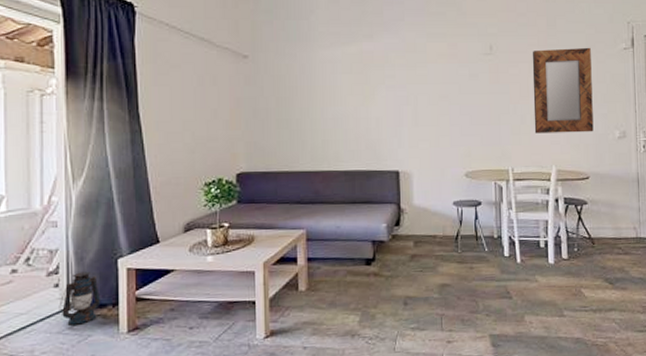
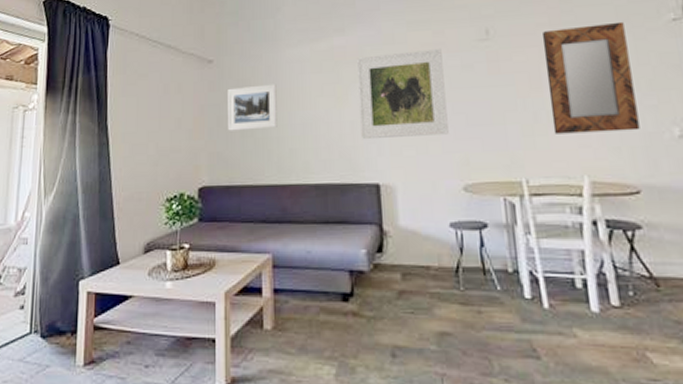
lantern: present [59,271,101,325] -> none [22,293,61,353]
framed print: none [263,81,311,123] -> present [228,84,278,131]
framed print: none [383,58,456,134] -> present [357,48,449,140]

